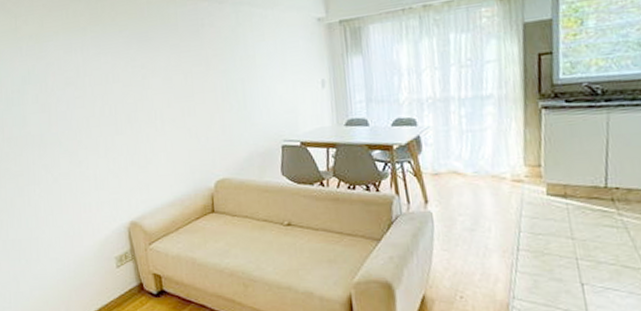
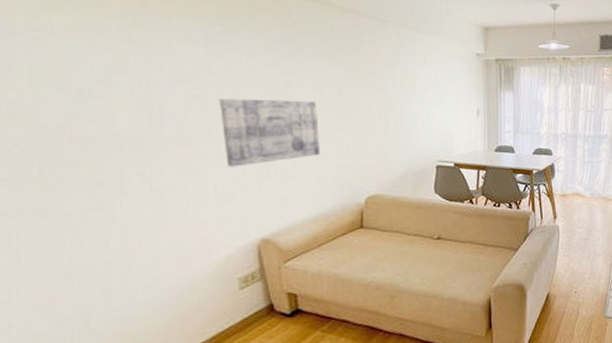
wall art: none [94,90,173,157] -> present [219,99,320,167]

